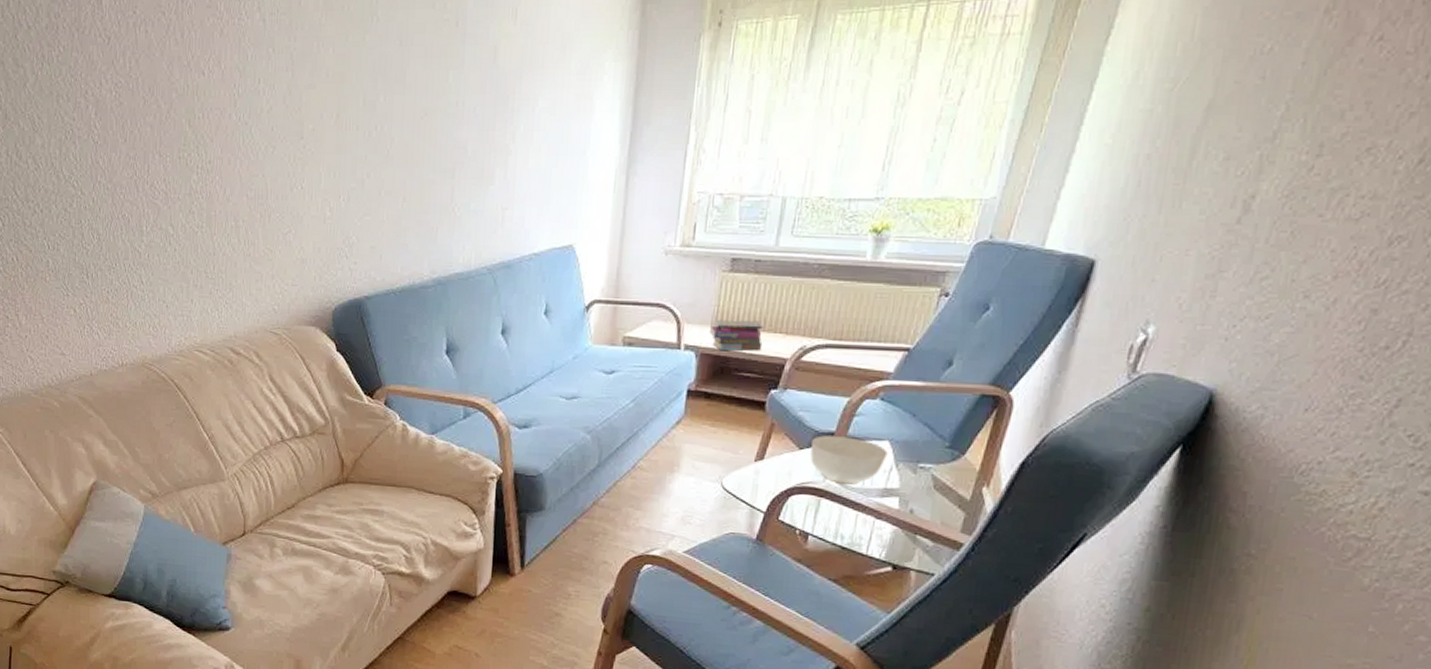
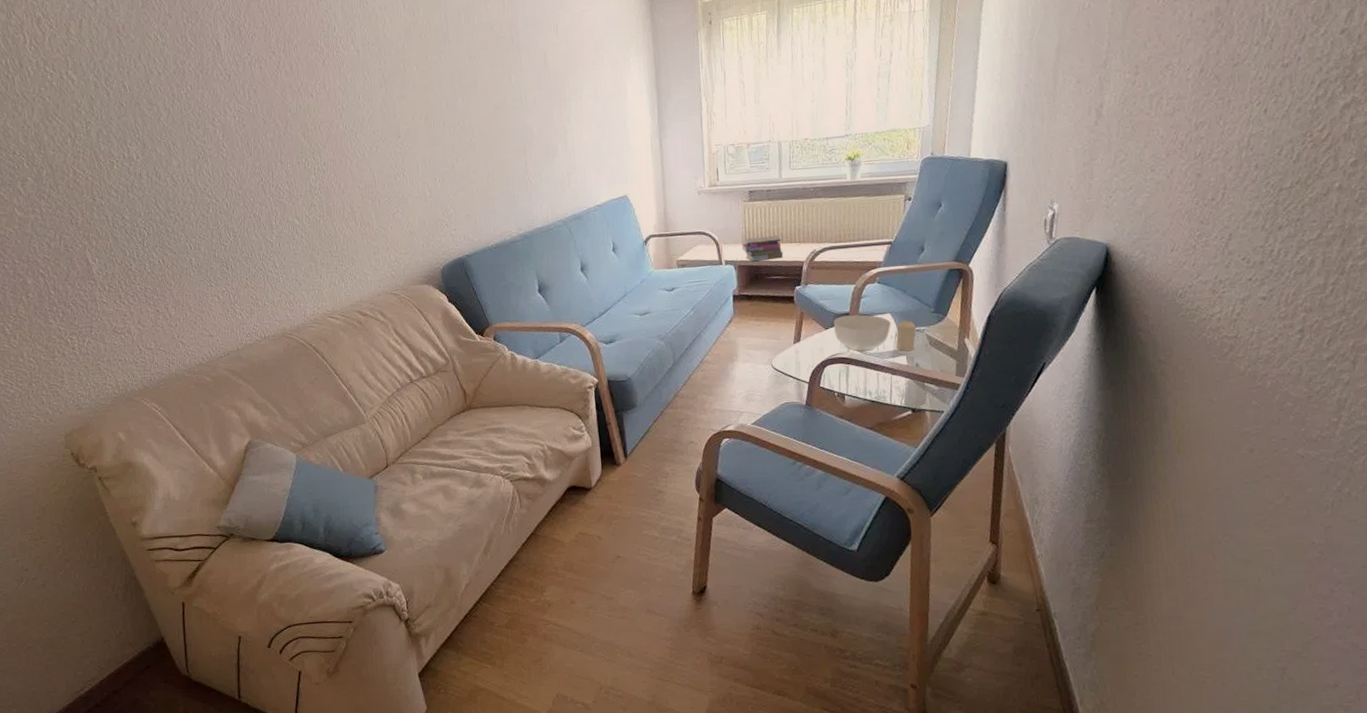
candle: none [887,452,920,493] -> present [895,320,916,352]

